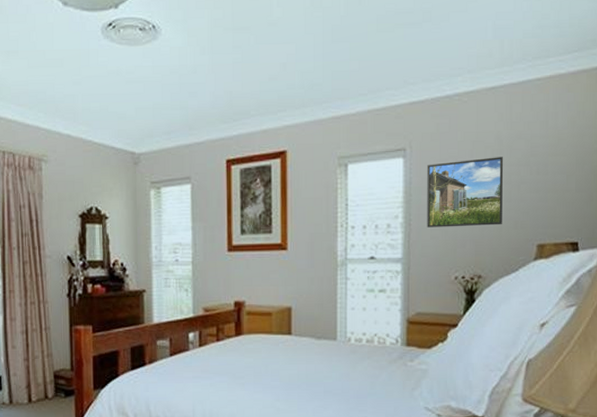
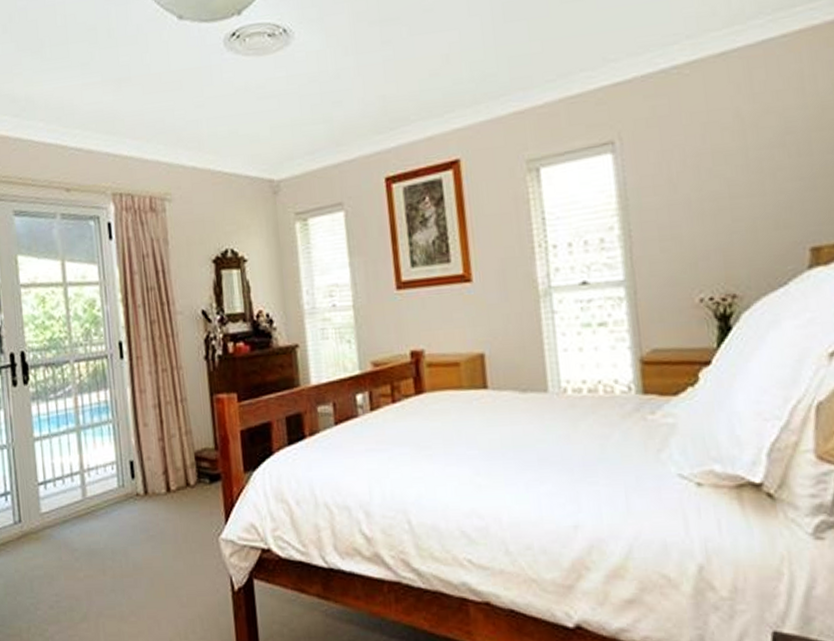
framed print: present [427,157,503,228] -> none [645,139,757,239]

